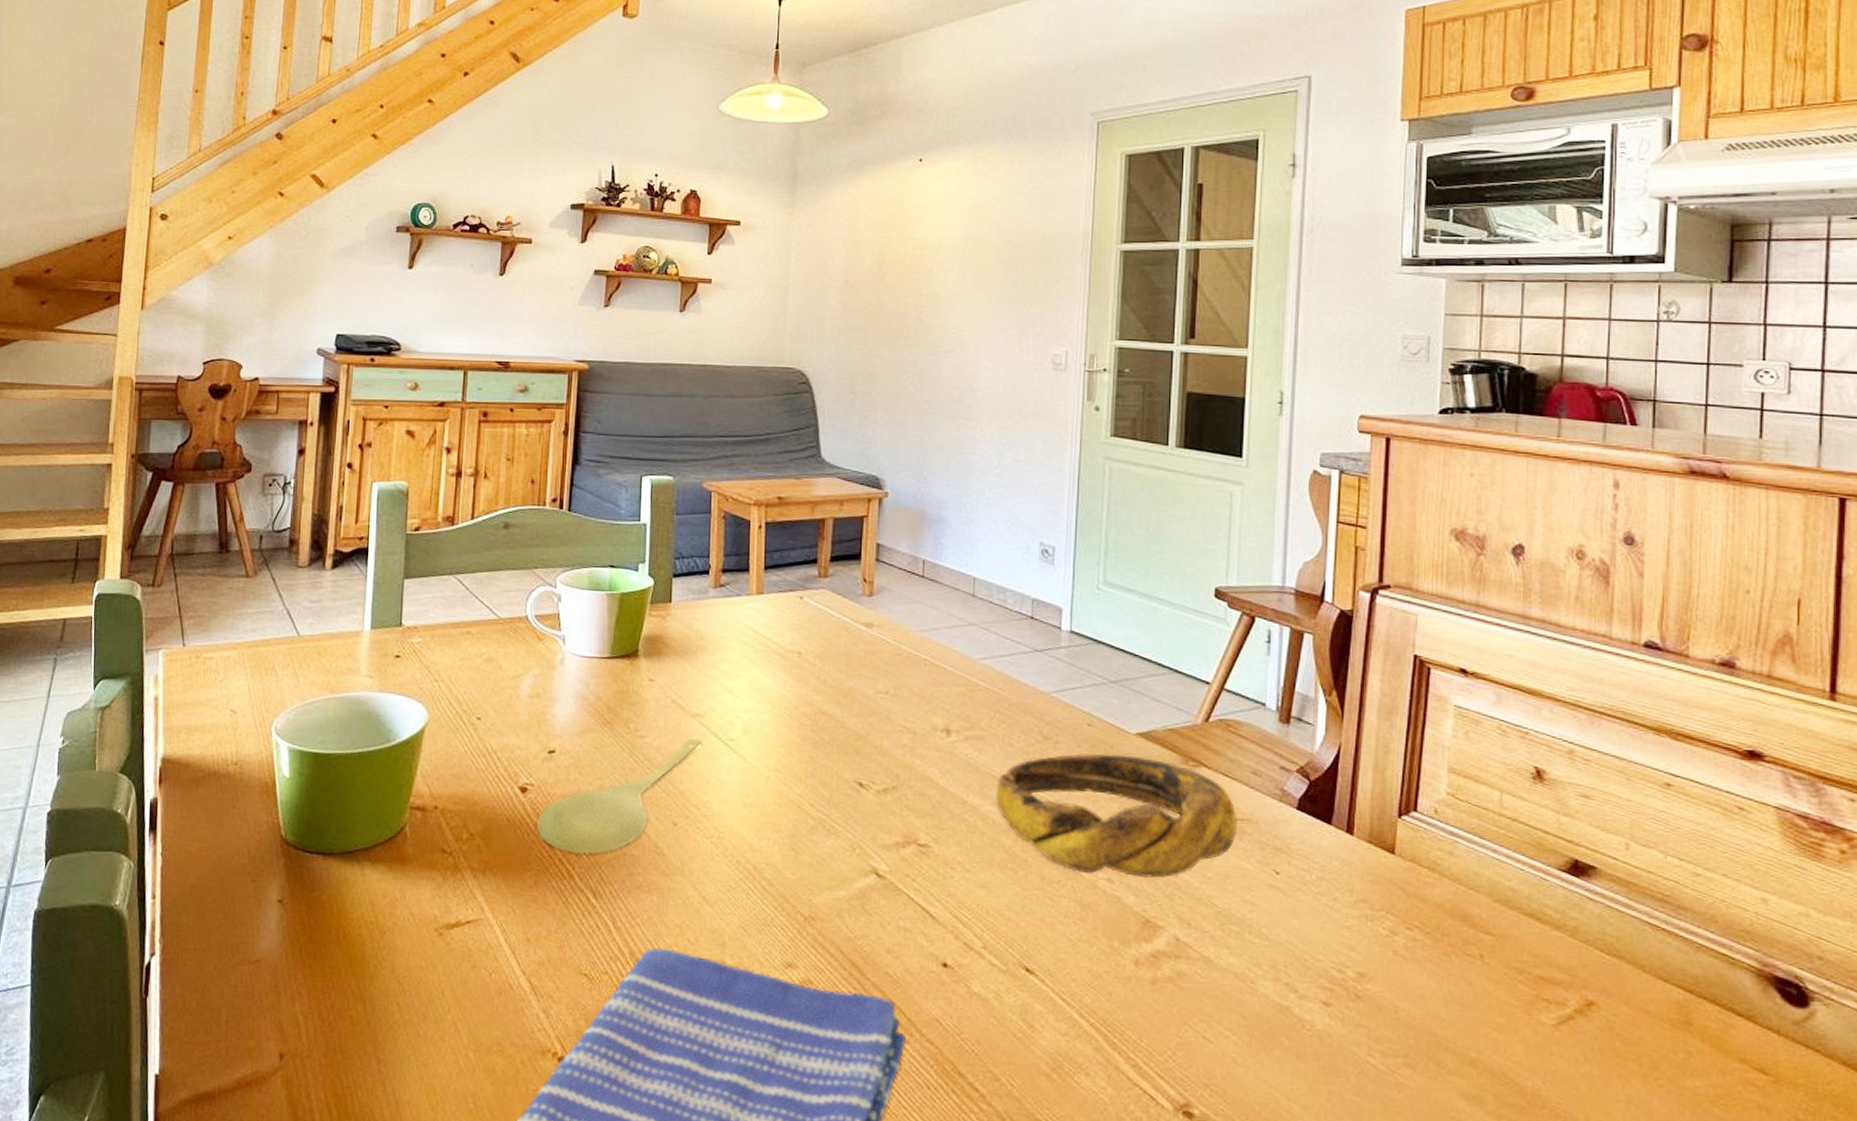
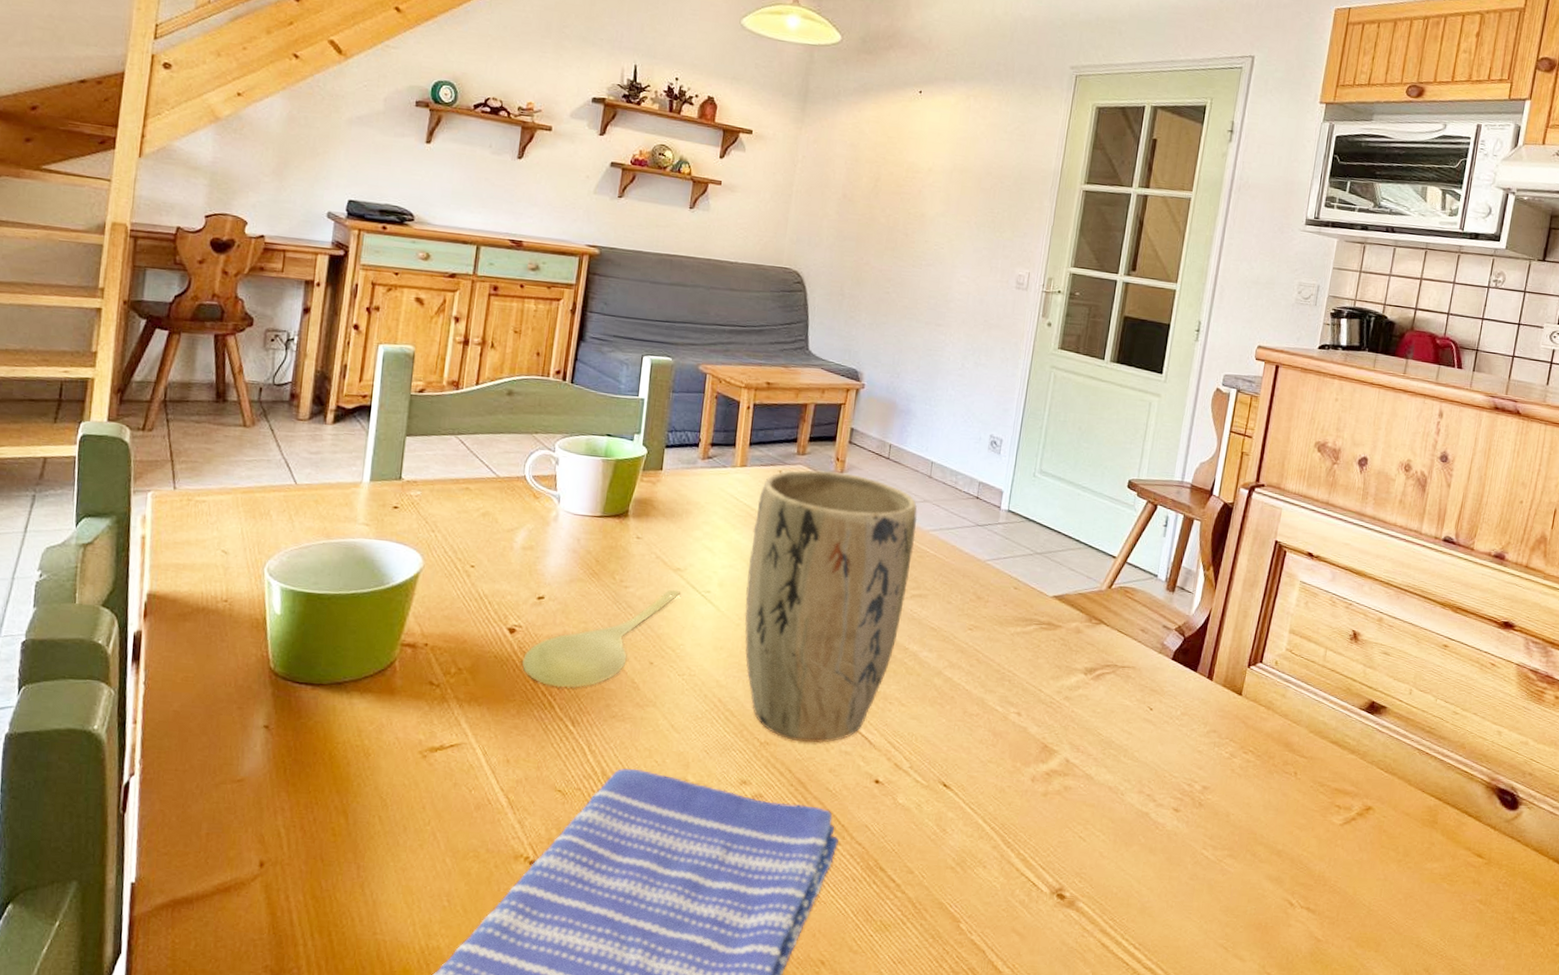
plant pot: none [774,593,964,918] -> present [744,470,918,744]
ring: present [996,753,1238,879] -> none [932,611,1126,713]

